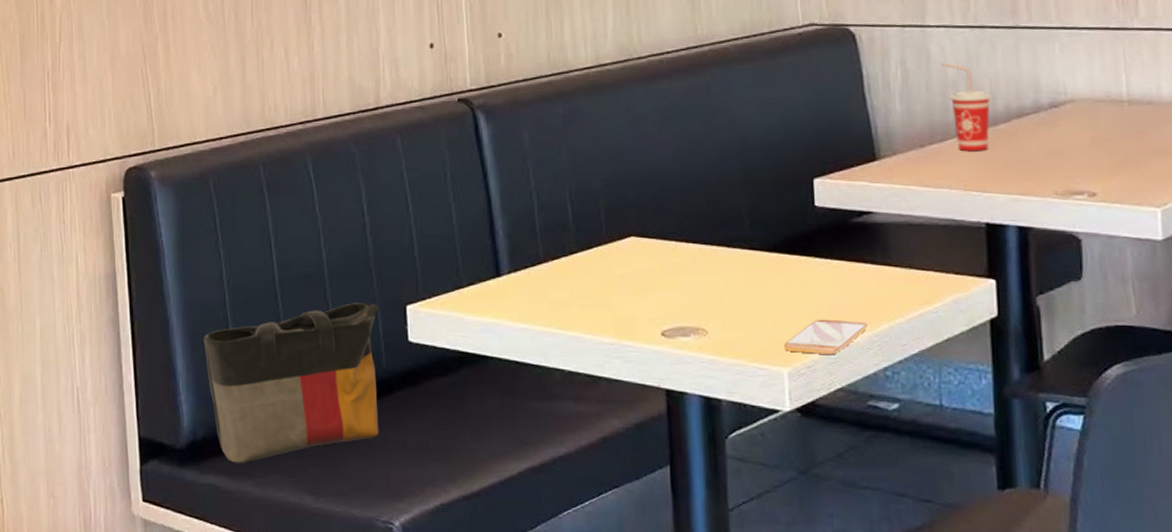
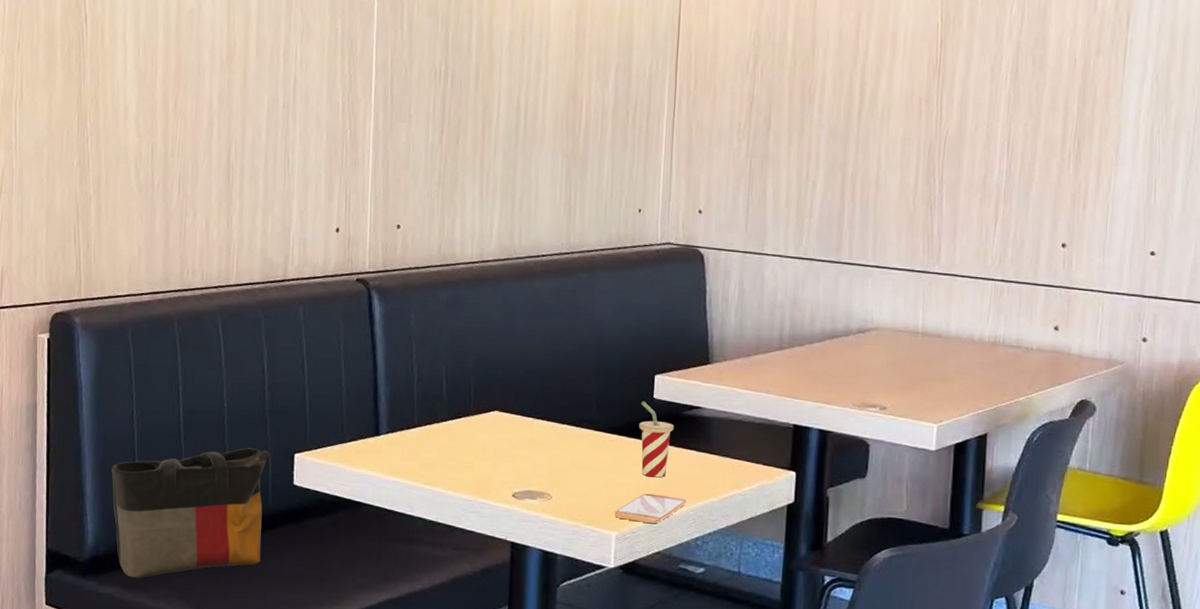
beverage cup: none [800,210,844,300] -> present [639,401,674,478]
beverage cup: present [940,62,991,151] -> none [772,286,811,363]

